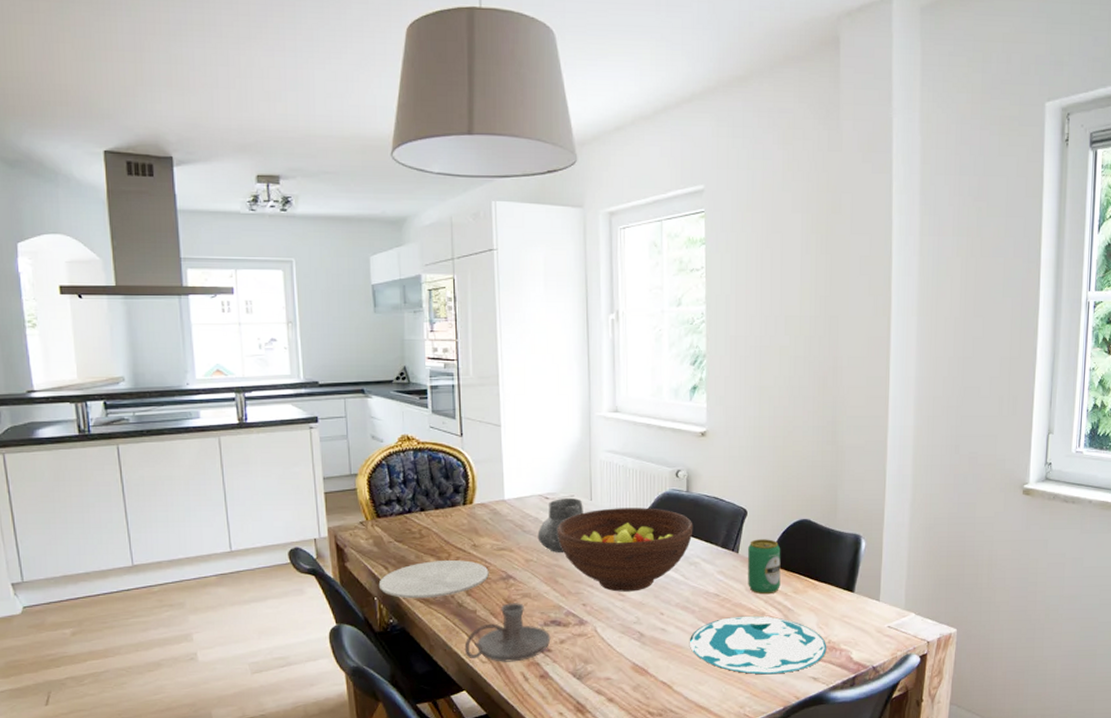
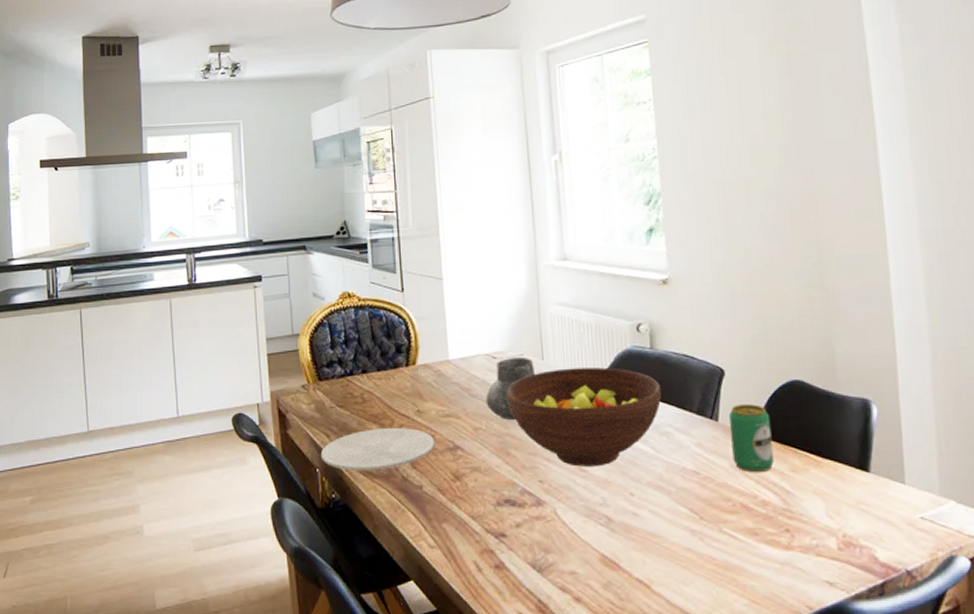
candle holder: present [464,603,551,662] -> none [410,478,505,548]
plate: present [690,615,827,675] -> none [668,499,842,576]

